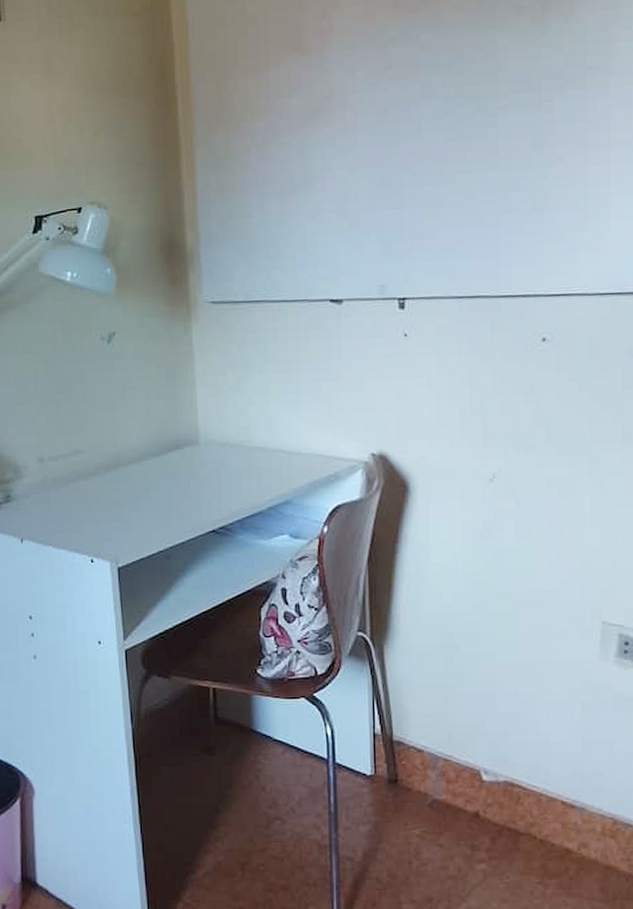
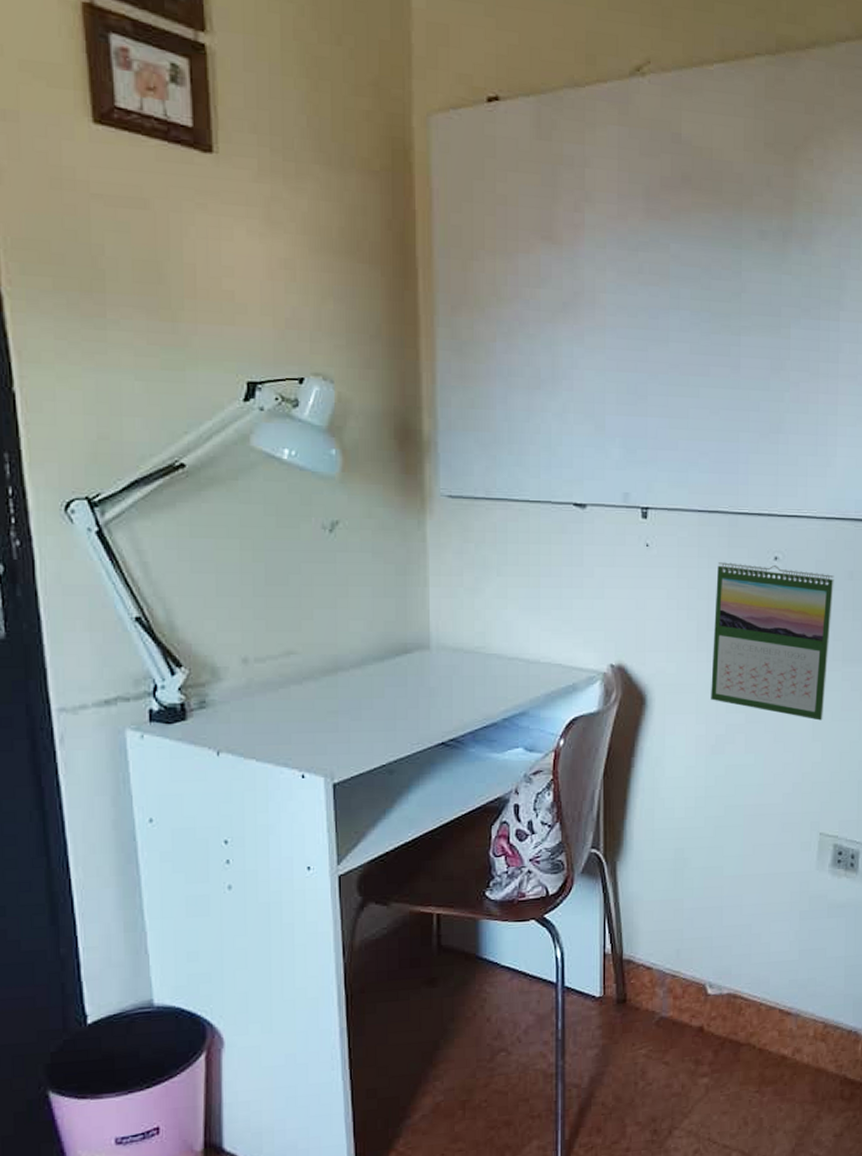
calendar: none [477,346,611,505] -> present [711,562,834,721]

